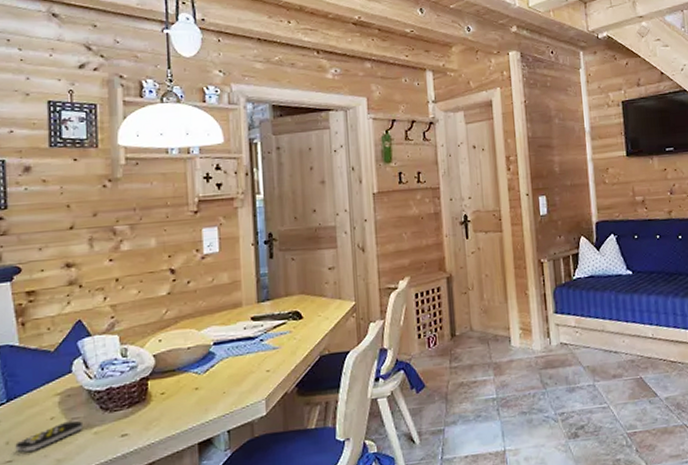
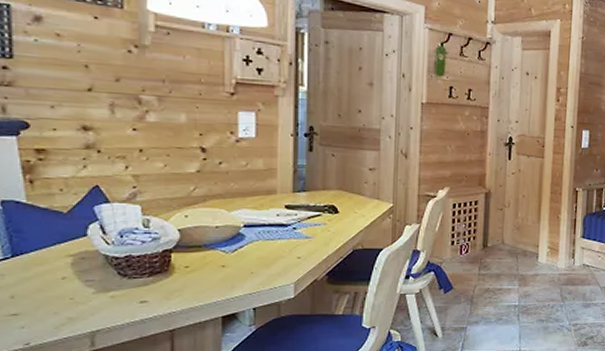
remote control: present [15,420,84,452] -> none [21,283,99,308]

